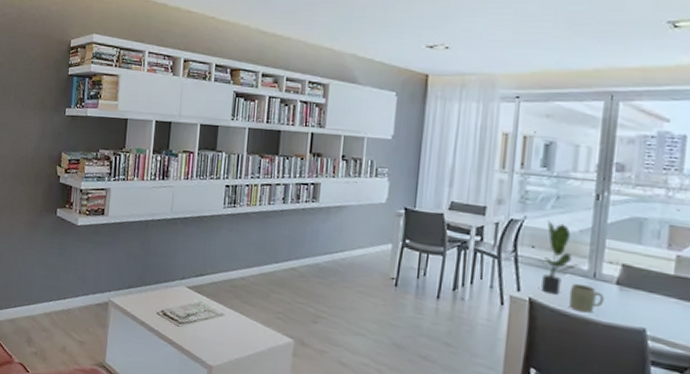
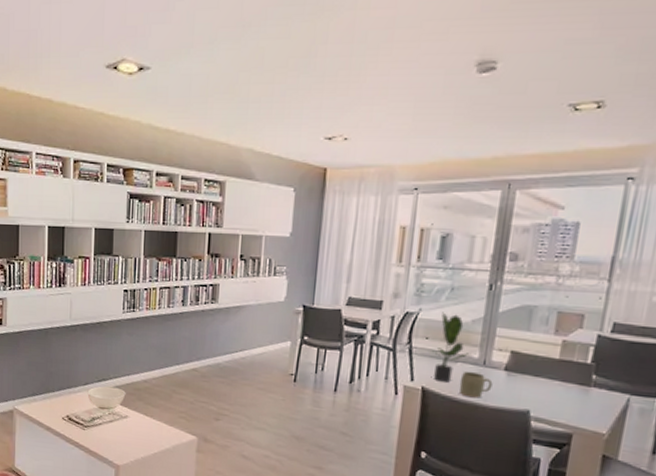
bowl: none [183,281,223,306] -> present [87,386,126,410]

